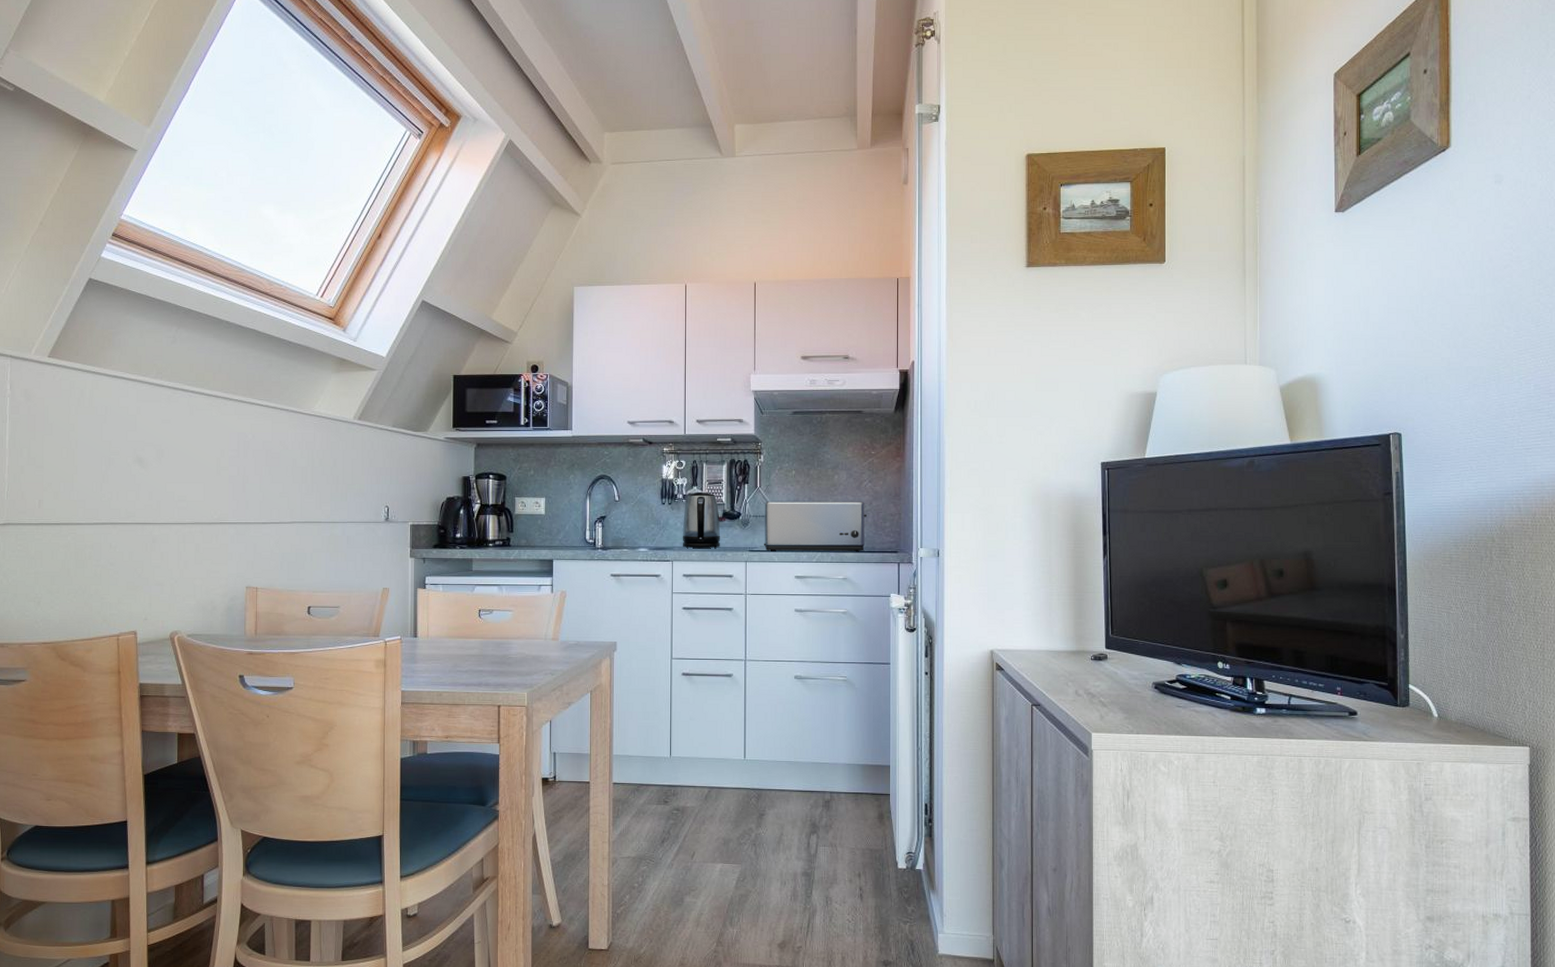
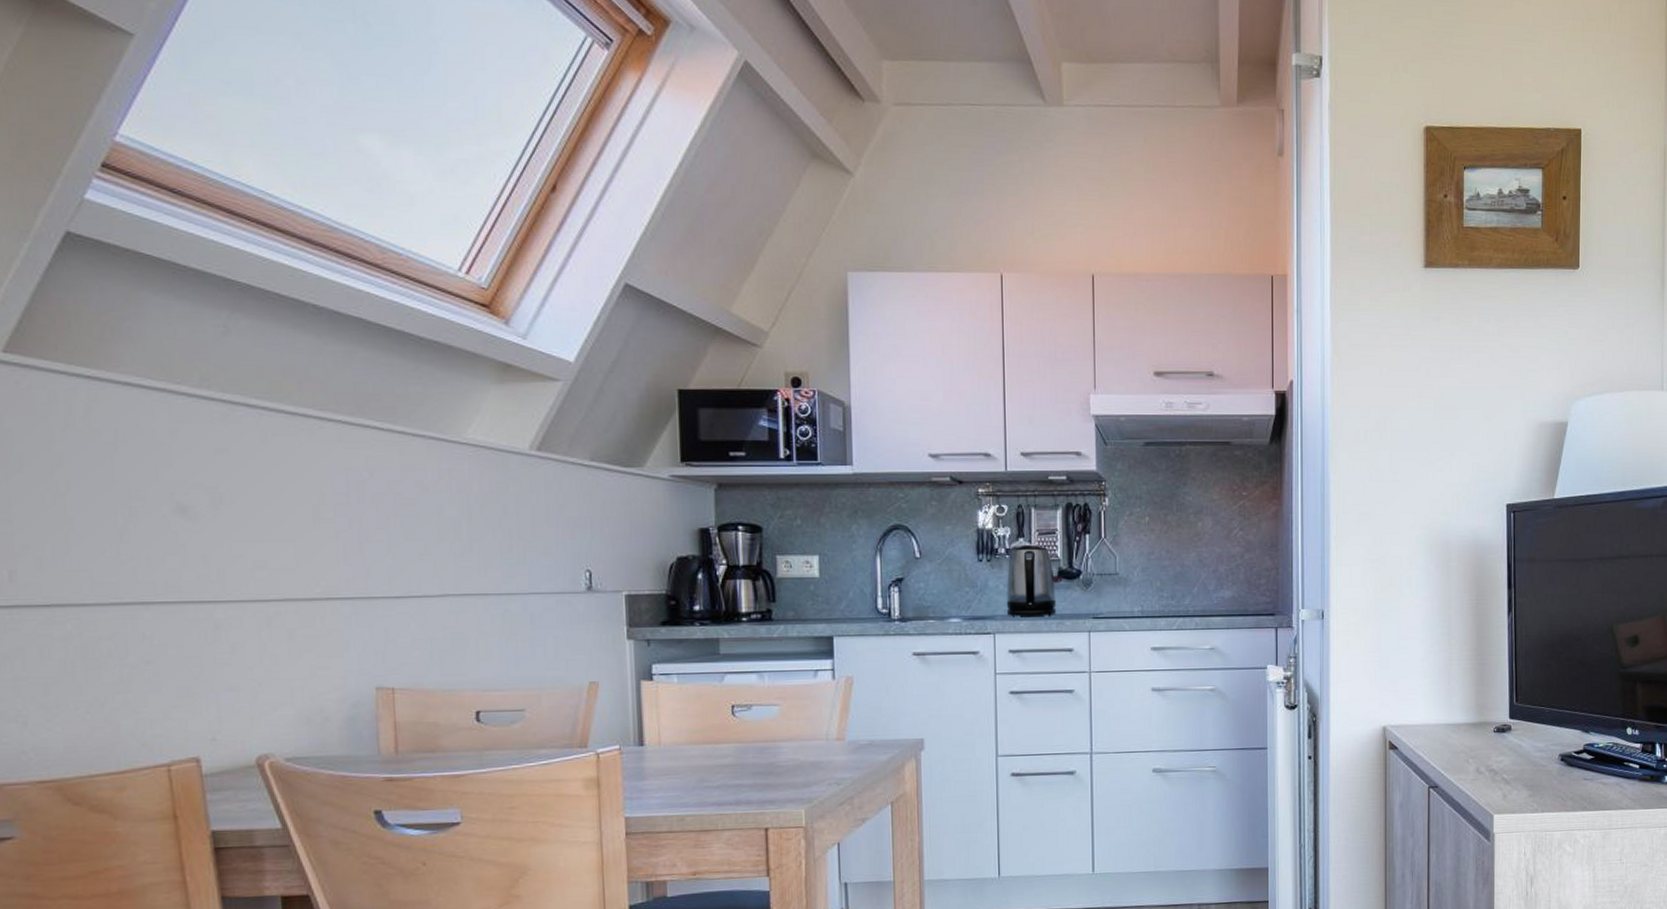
toaster: present [763,500,867,551] -> none [1111,553,1238,617]

